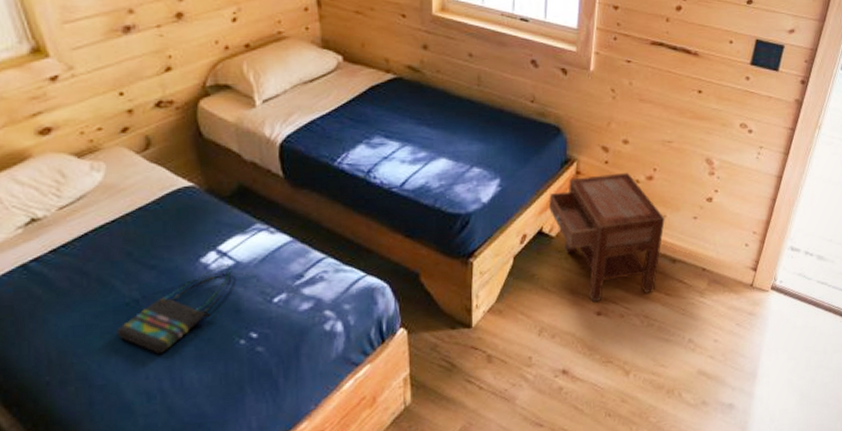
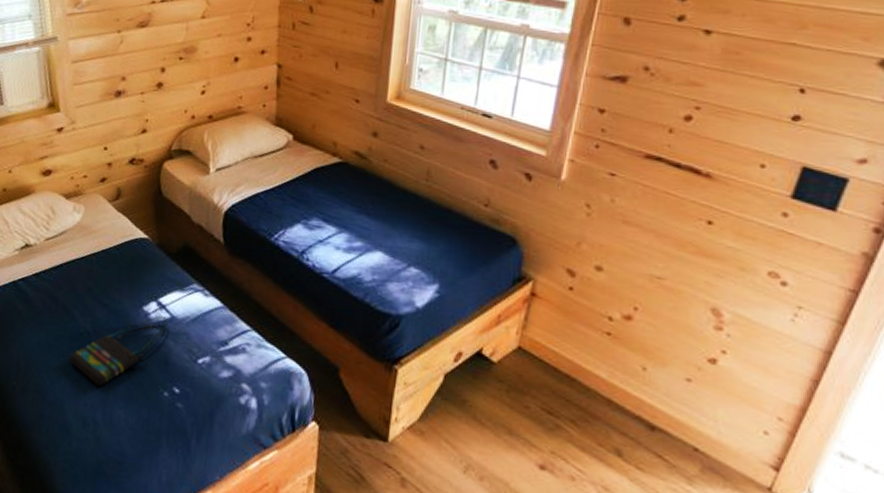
nightstand: present [549,172,665,303] -> none [493,300,644,460]

